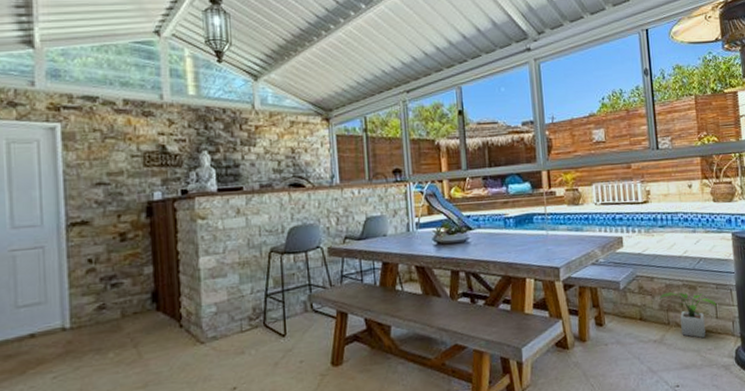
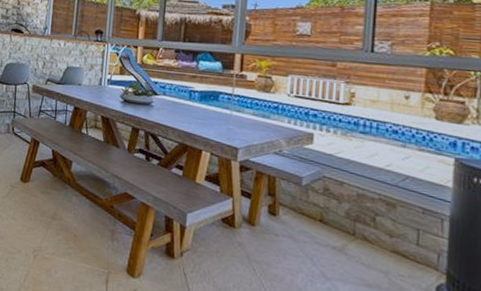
potted plant: present [659,292,717,339] -> none [347,201,420,262]

